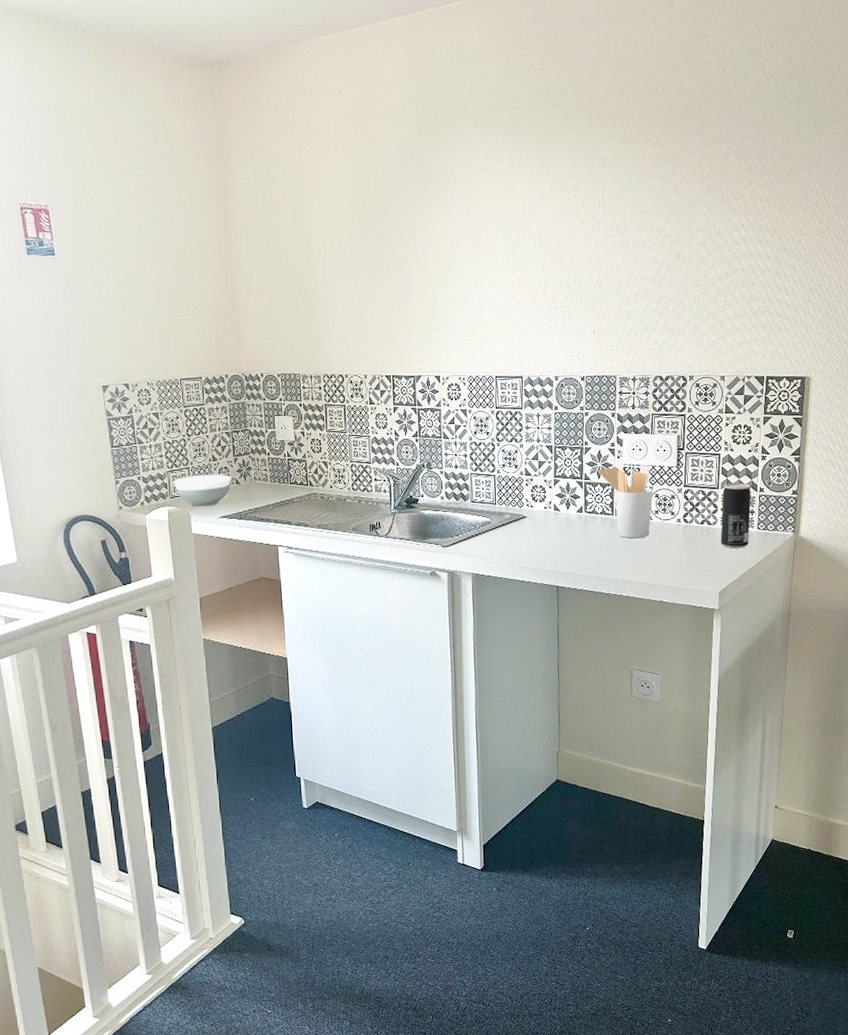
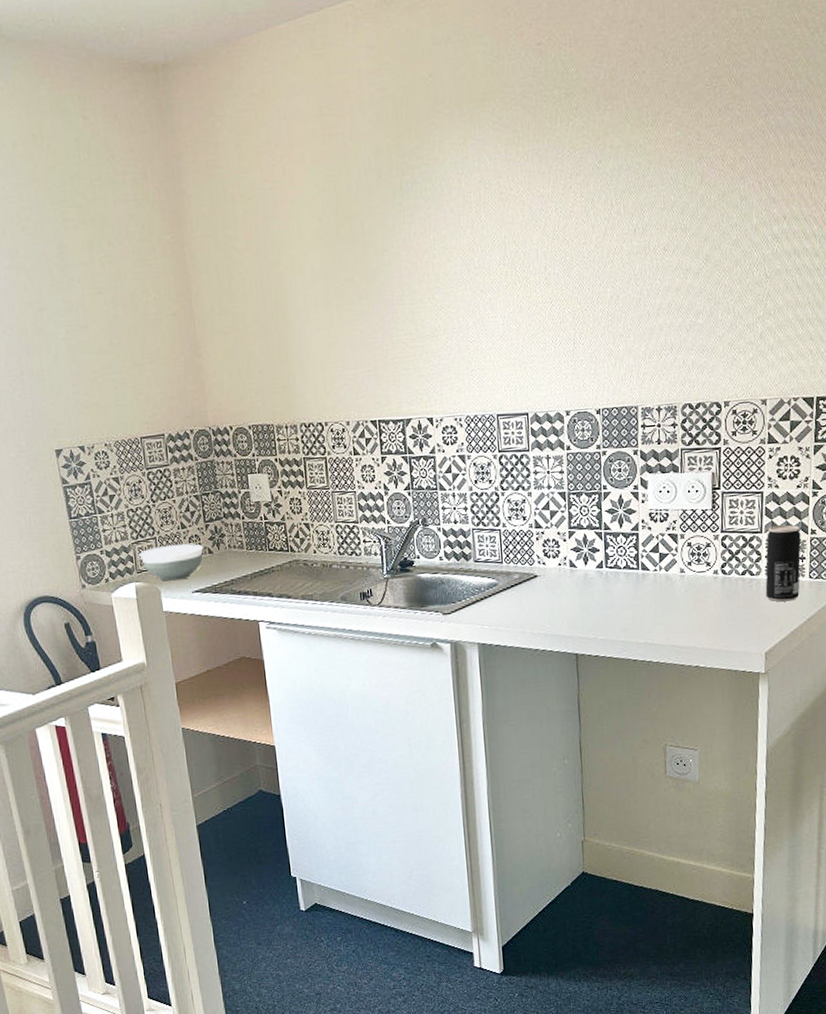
utensil holder: present [598,466,653,539] -> none [619,513,685,596]

